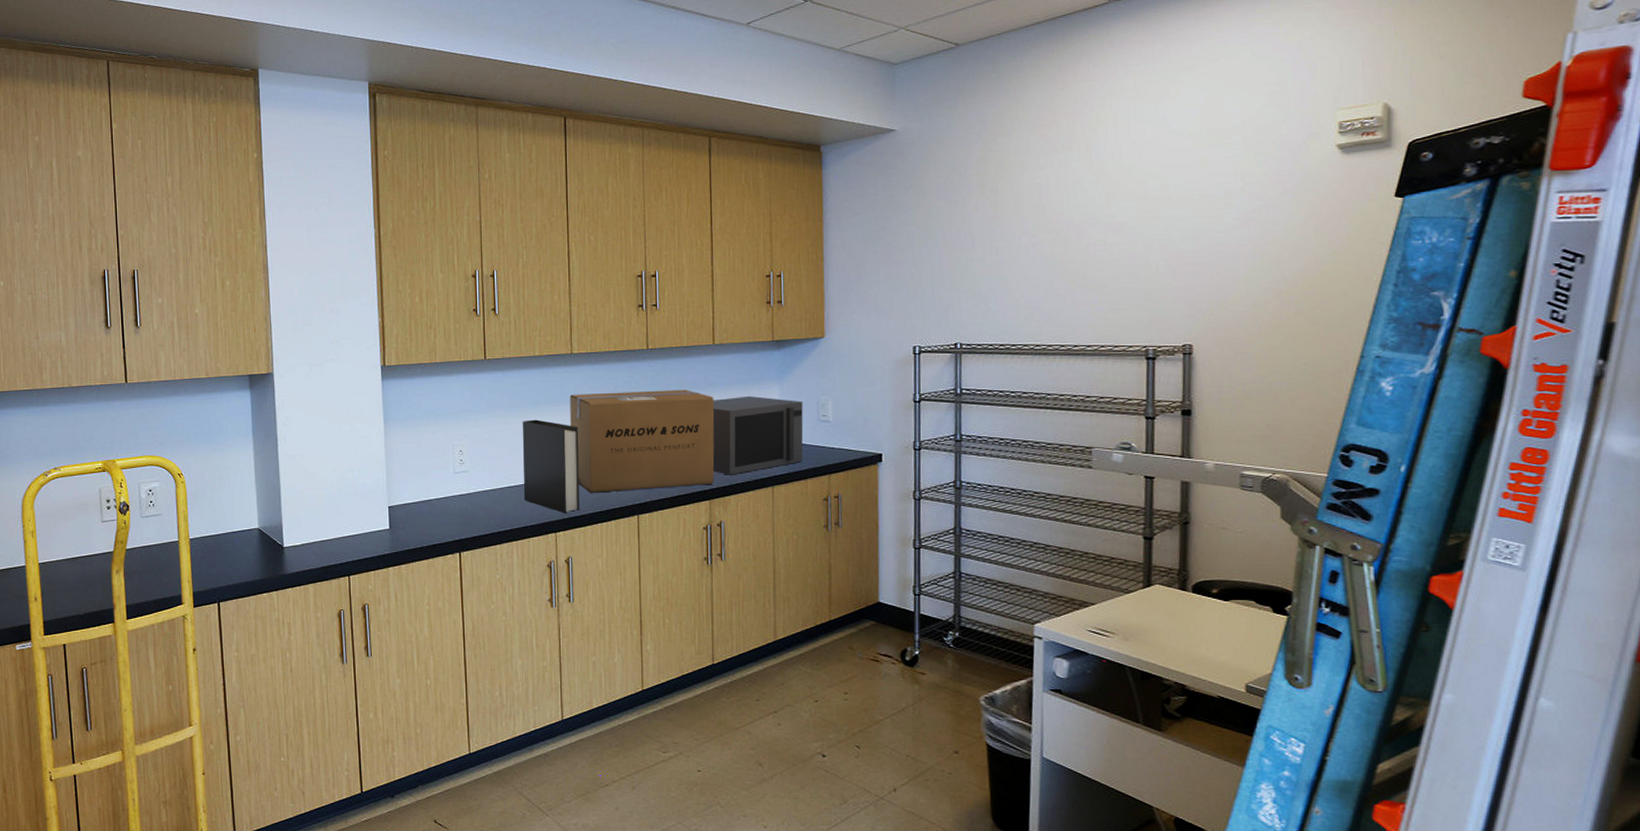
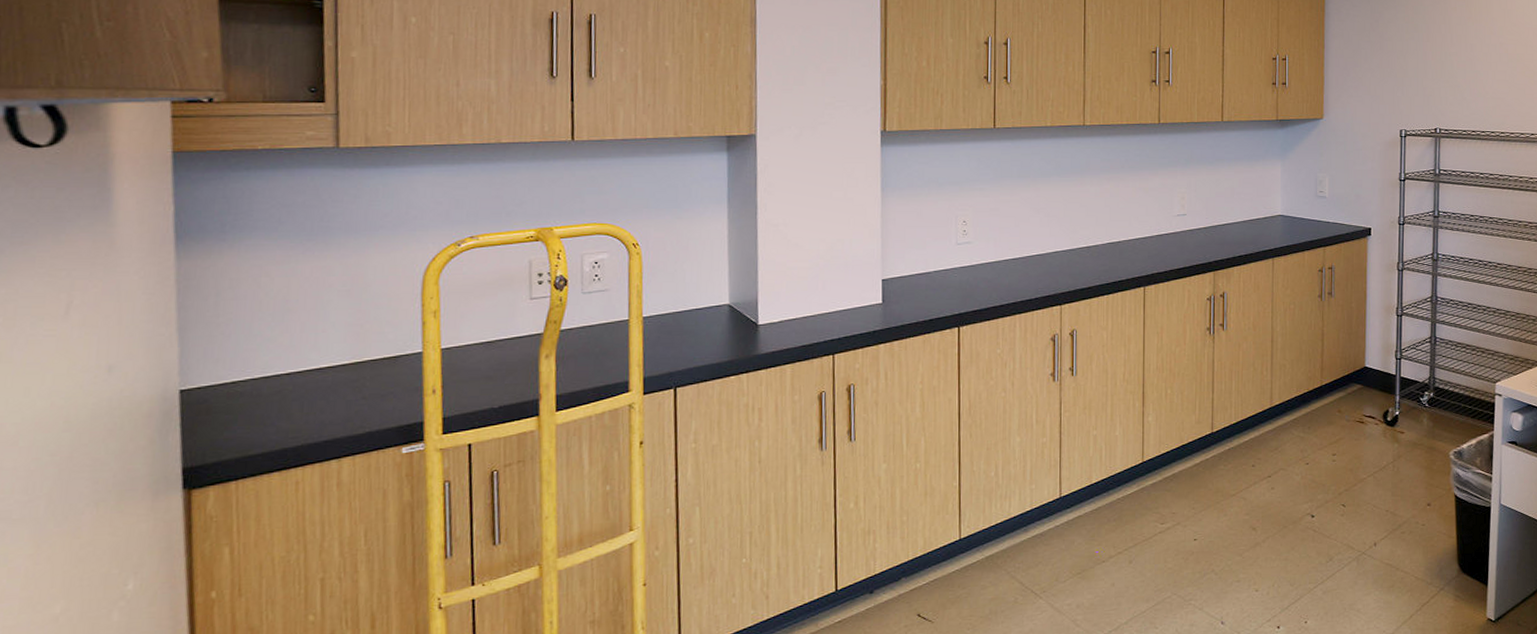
binder: present [522,419,580,513] -> none [1029,190,1089,285]
box: present [570,389,715,493] -> none [1080,164,1221,265]
microwave: present [712,395,804,475] -> none [1217,171,1302,247]

